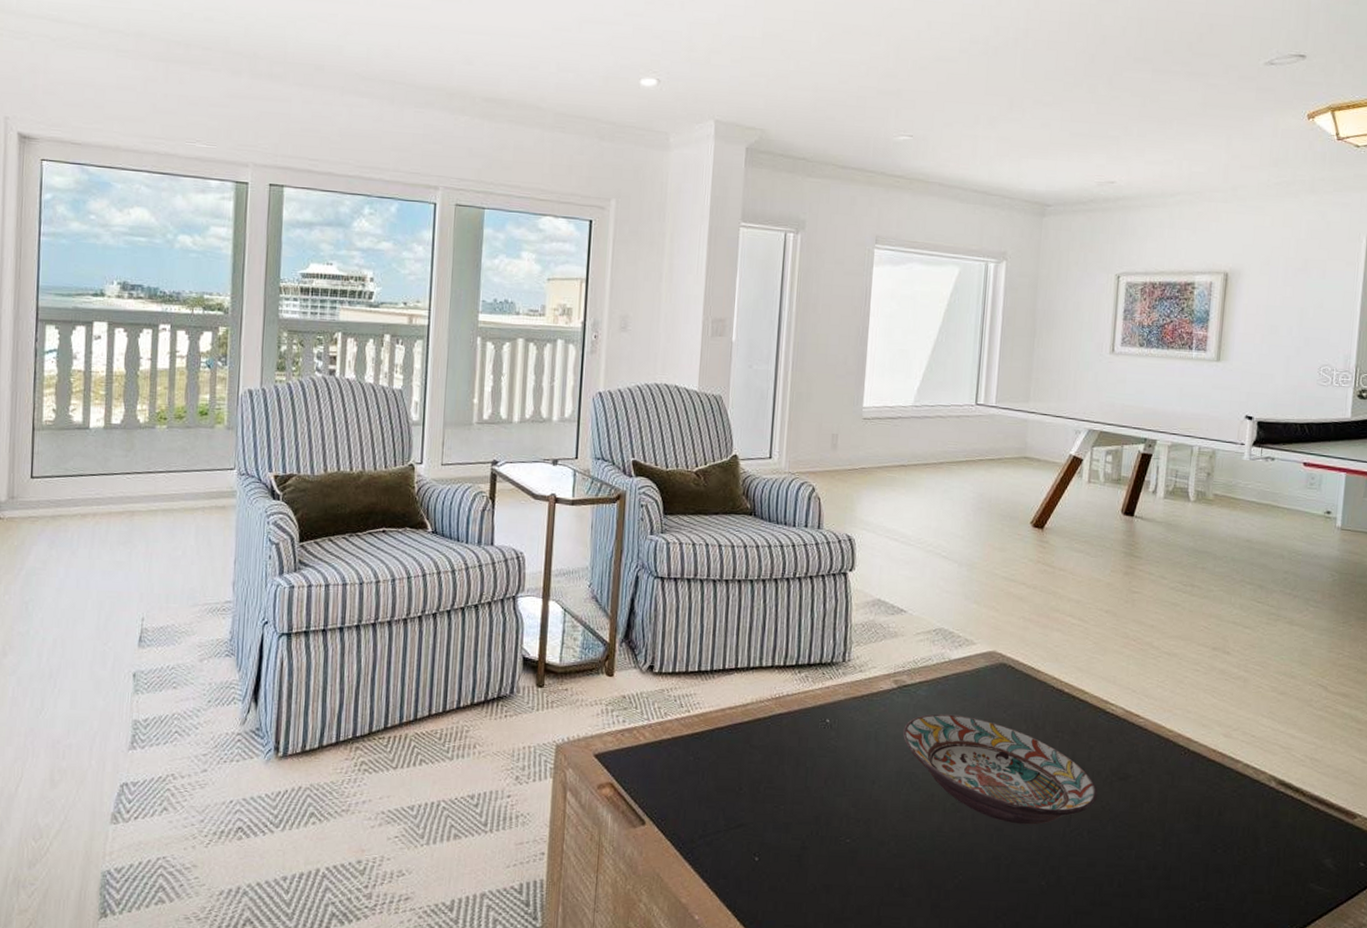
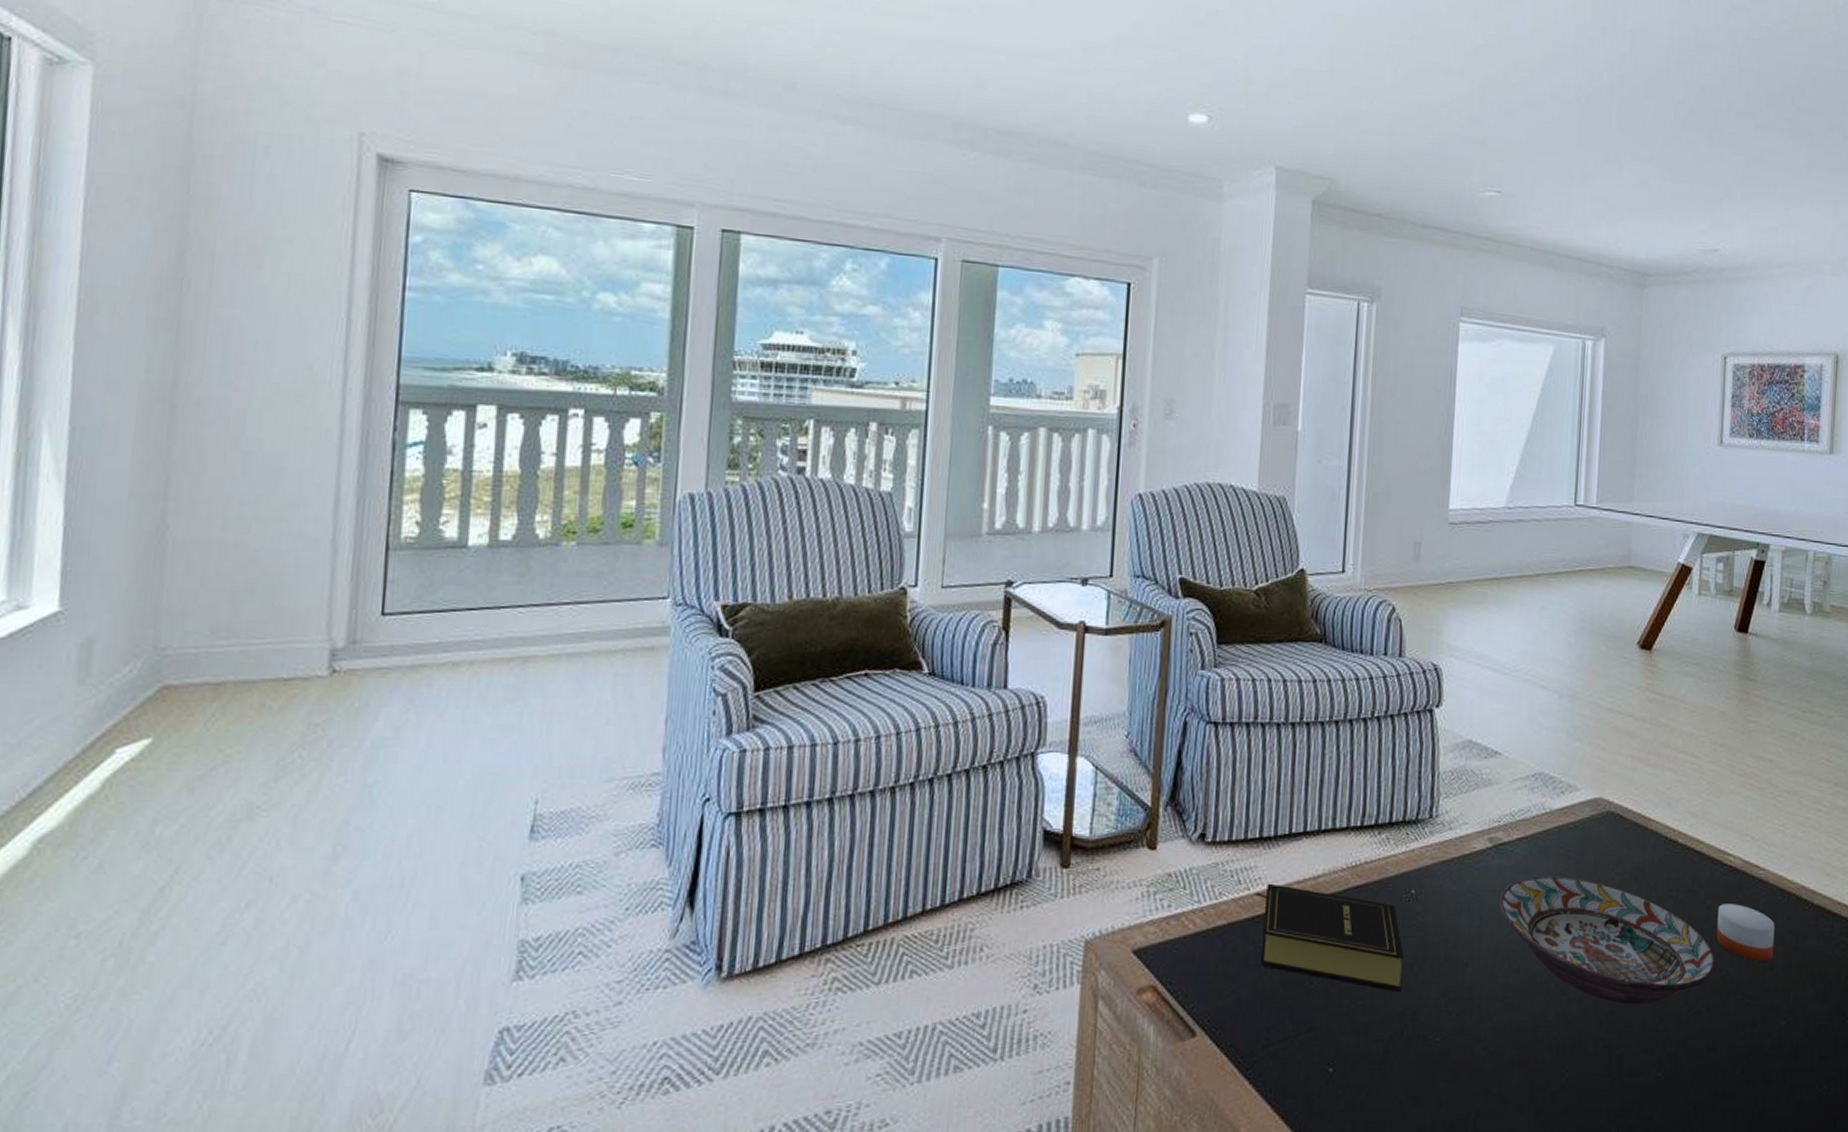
book: none [693,708,819,801] -> present [1253,883,1404,992]
candle: none [1098,745,1153,796] -> present [1716,904,1775,961]

